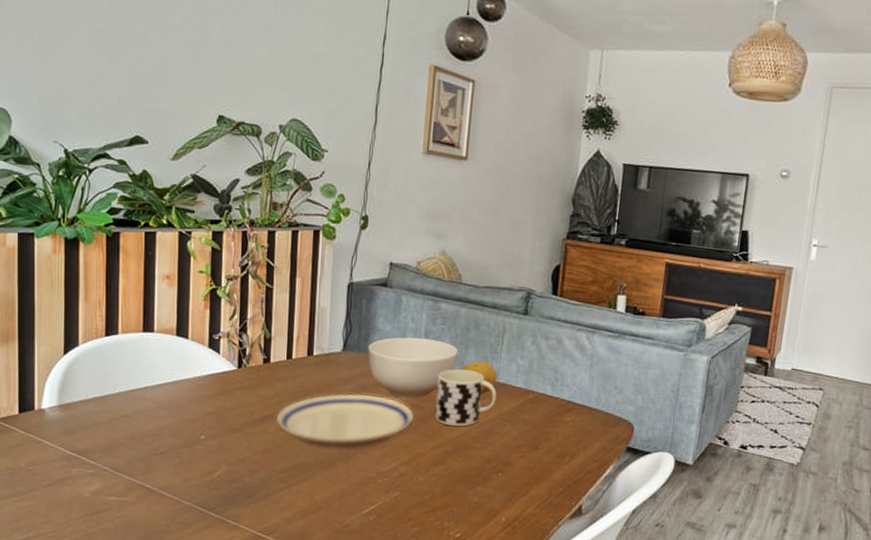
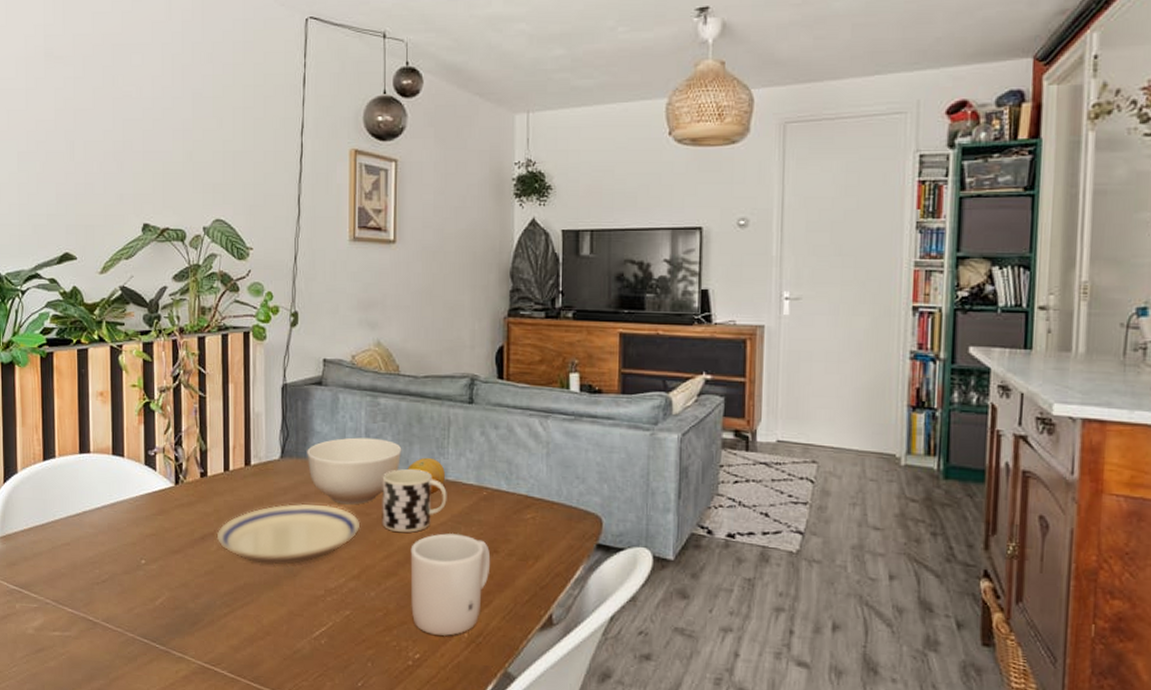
mug: none [455,429,532,519] -> present [410,533,491,636]

